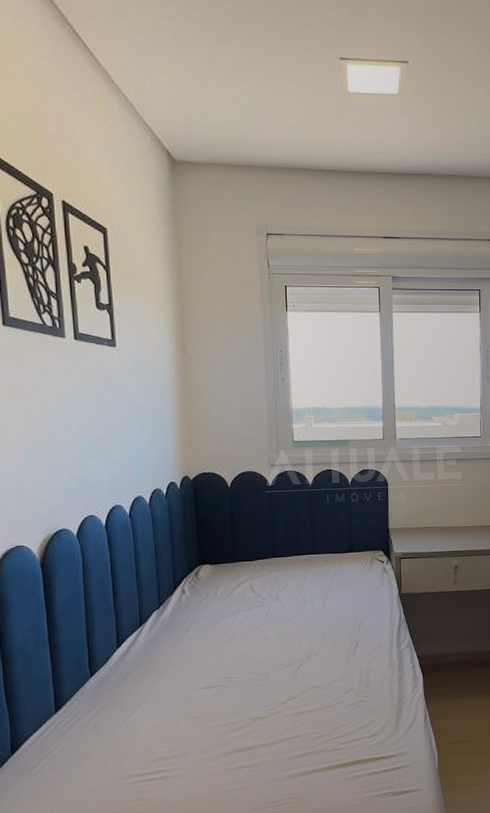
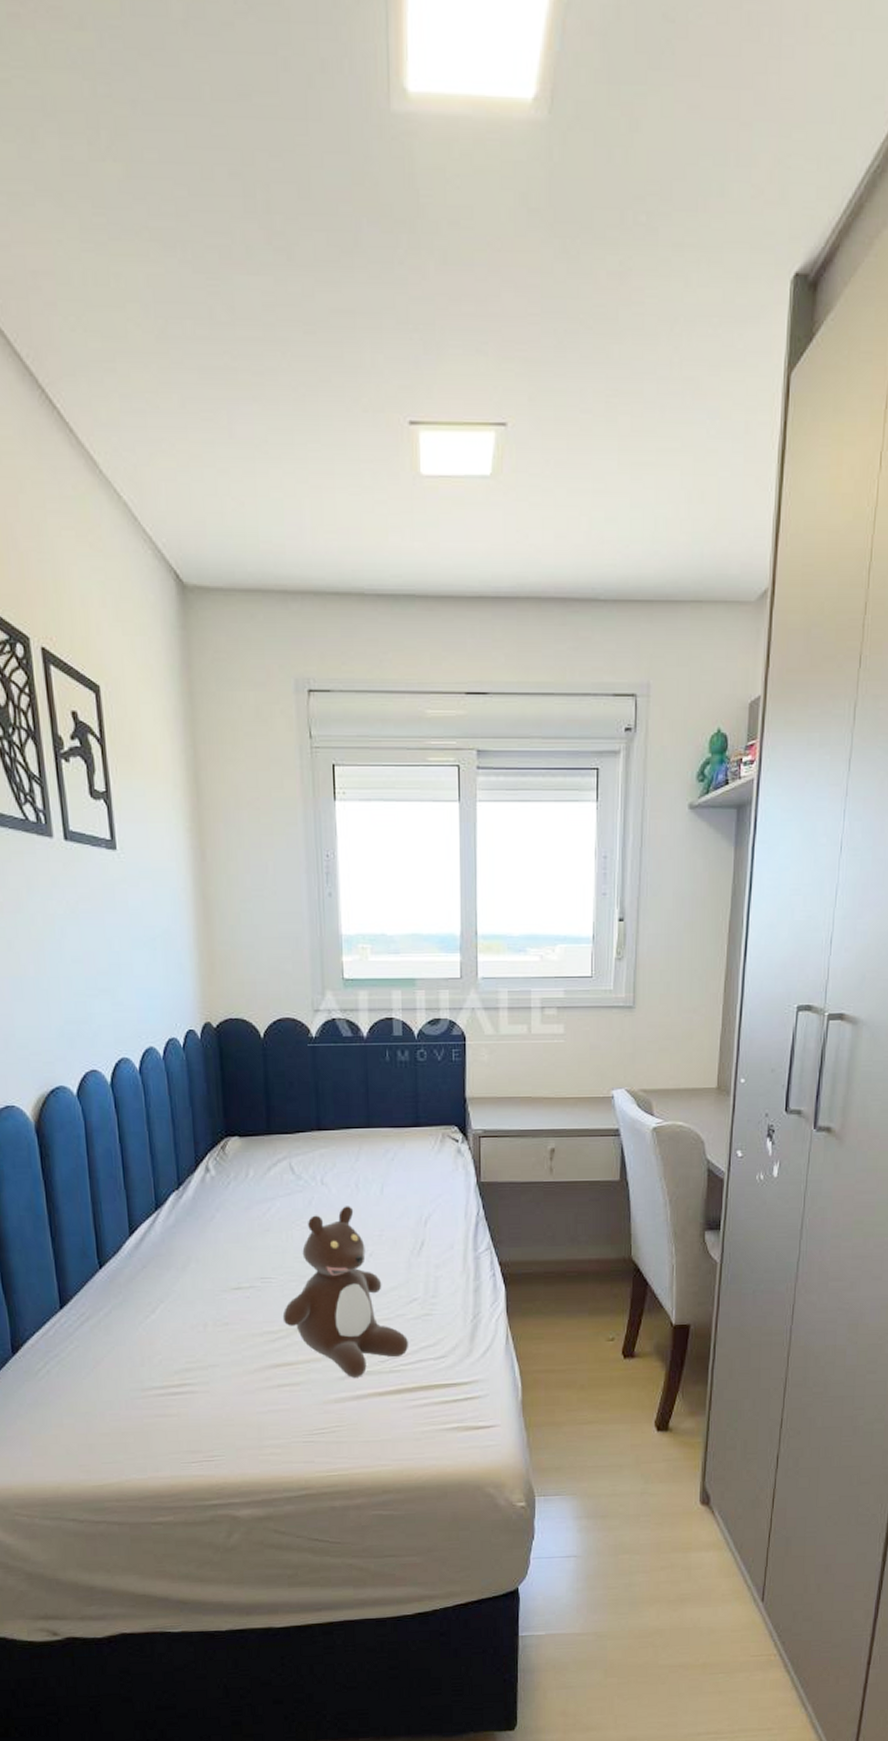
stuffed animal: none [244,616,348,757] -> present [282,1206,409,1378]

